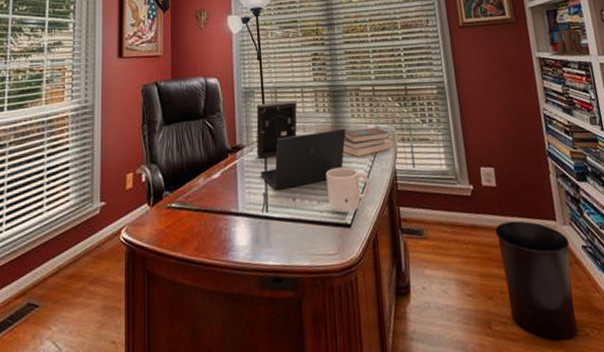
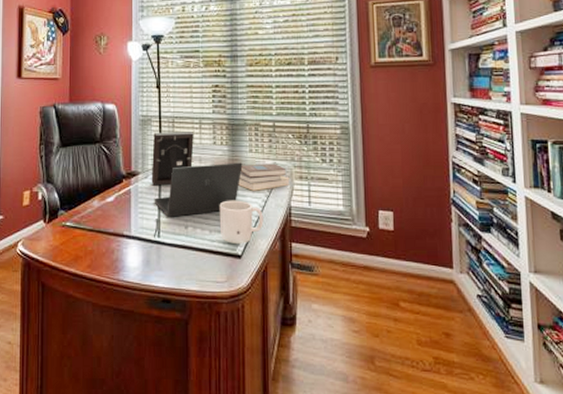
waste bin: present [495,221,578,341] -> none [388,265,464,382]
bookend: present [549,28,592,57] -> none [465,75,513,105]

